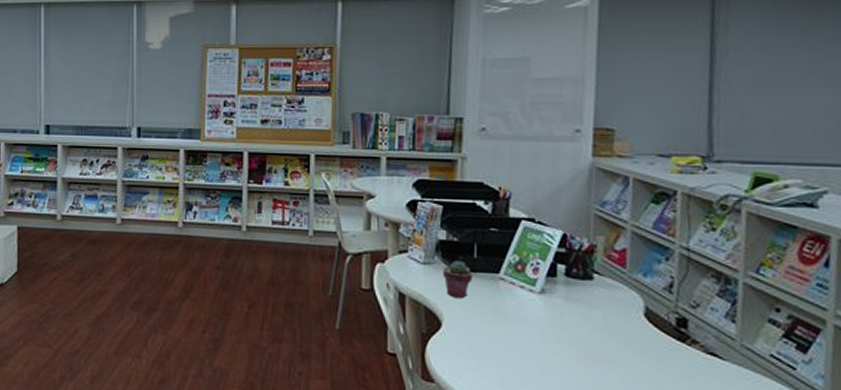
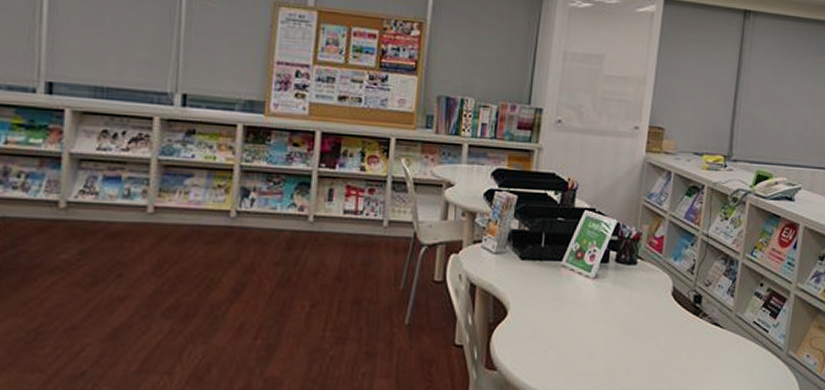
potted succulent: present [442,261,472,298] -> none [512,250,539,286]

